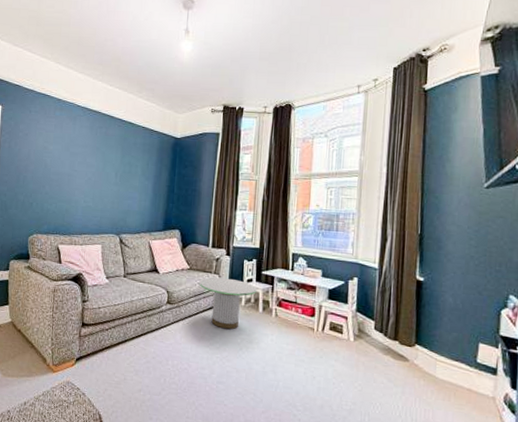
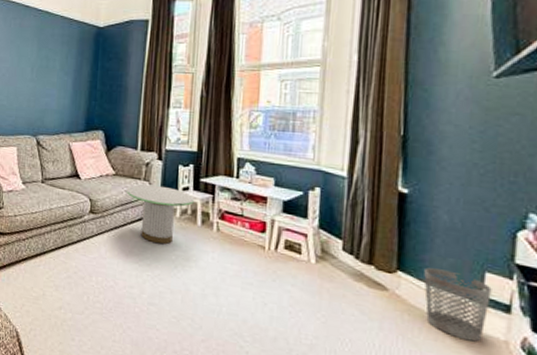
wastebasket: none [435,341,484,399] -> present [424,268,492,342]

